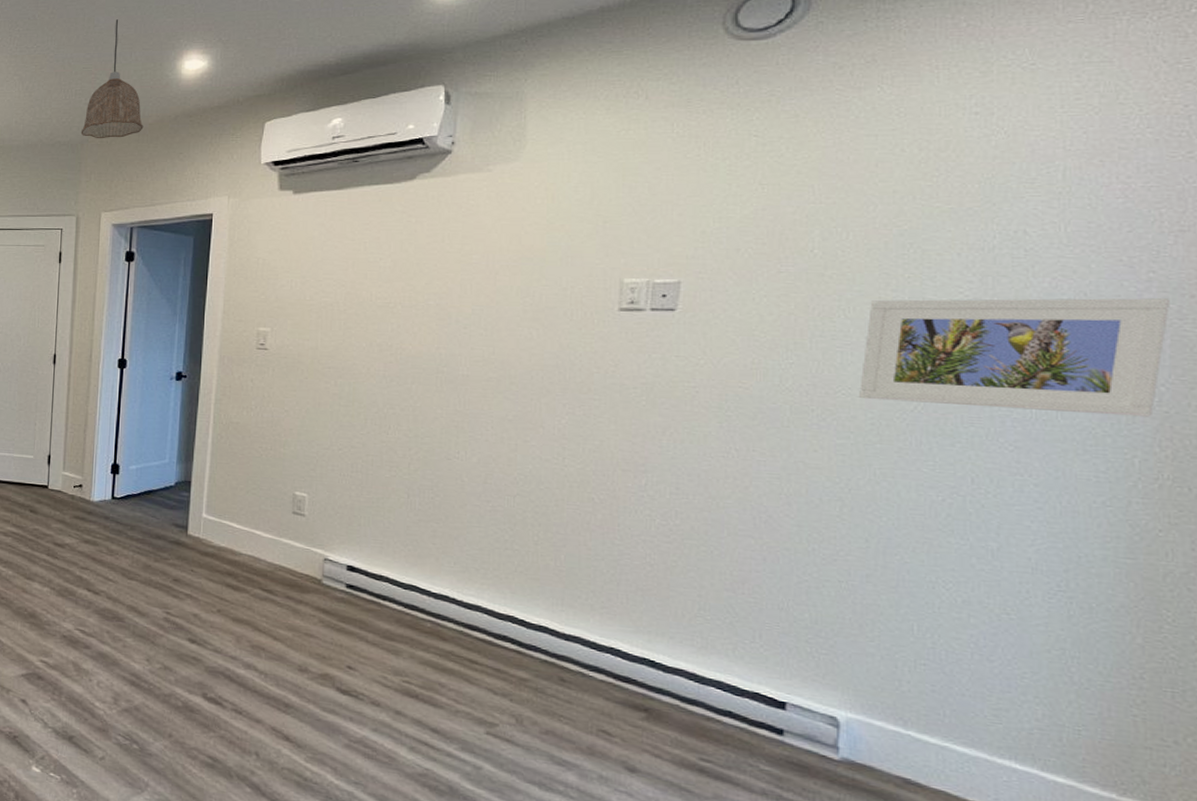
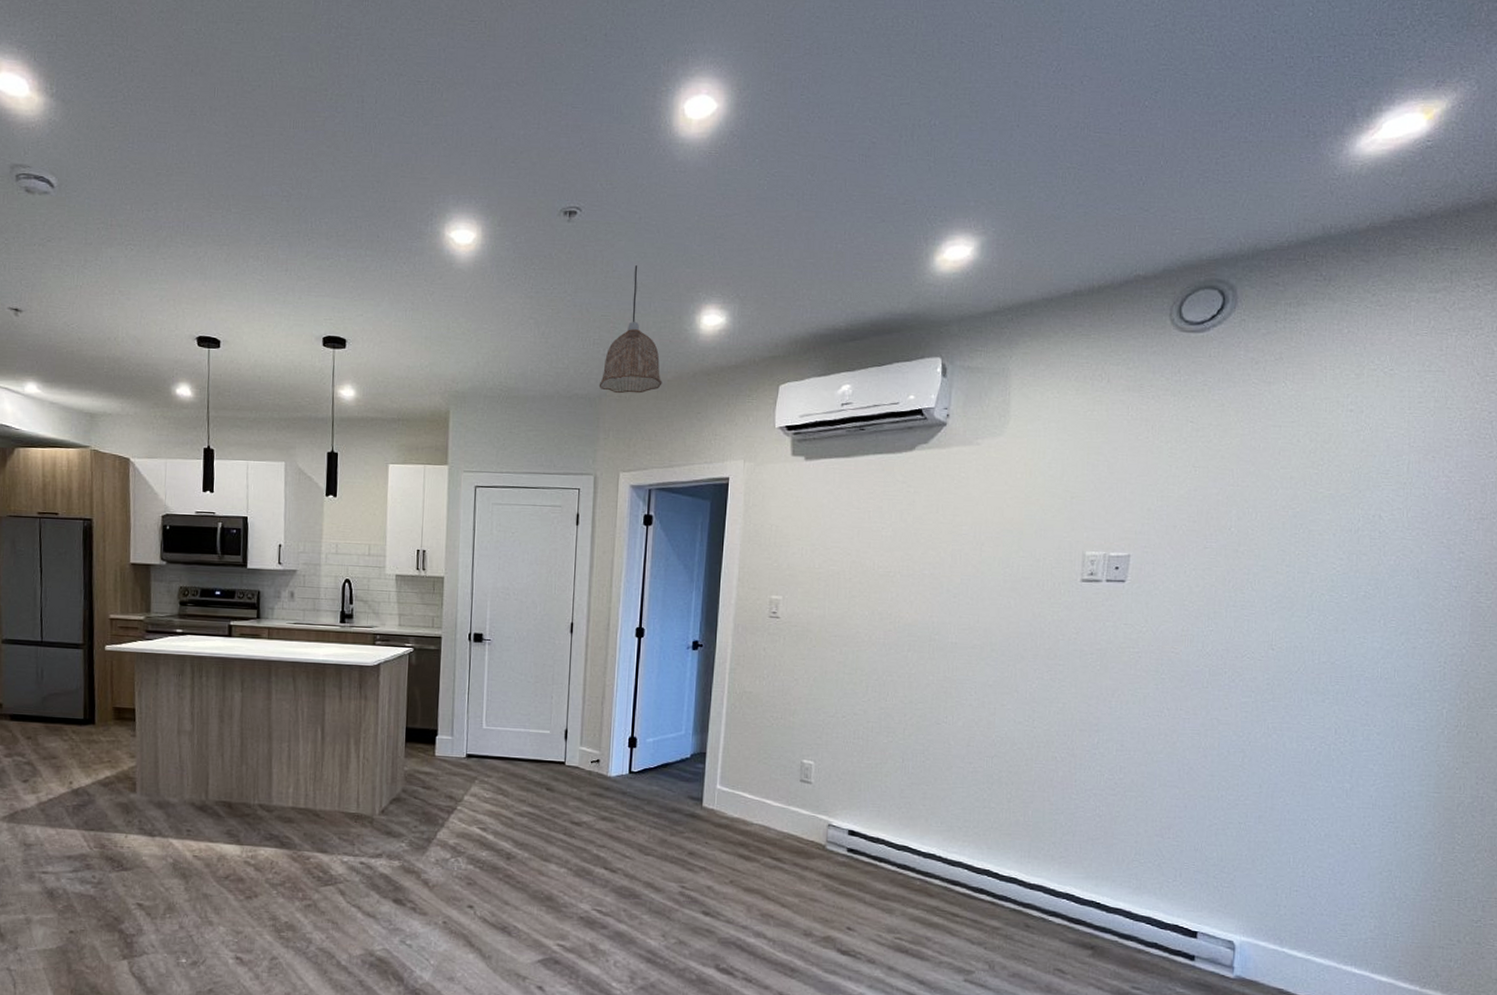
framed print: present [859,298,1170,417] -> none [1260,574,1472,675]

